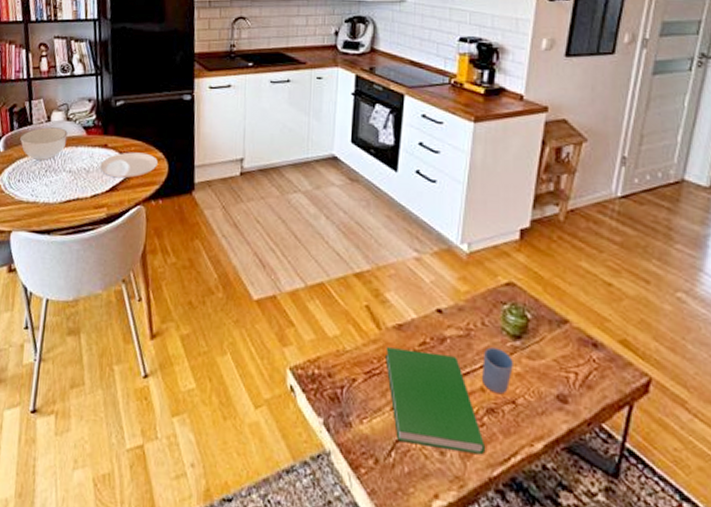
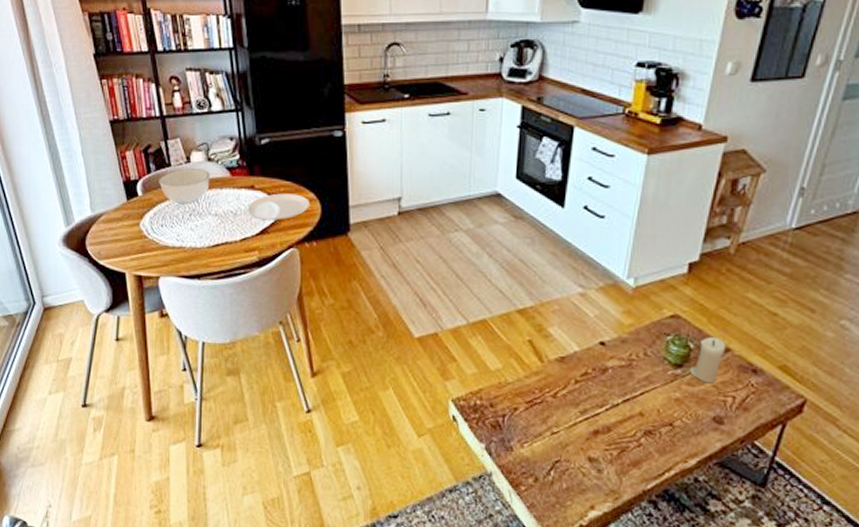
hardcover book: present [385,347,486,455] -> none [547,378,642,472]
mug: present [482,347,513,395] -> none [642,375,673,418]
candle: none [528,306,564,358] -> present [689,336,727,384]

